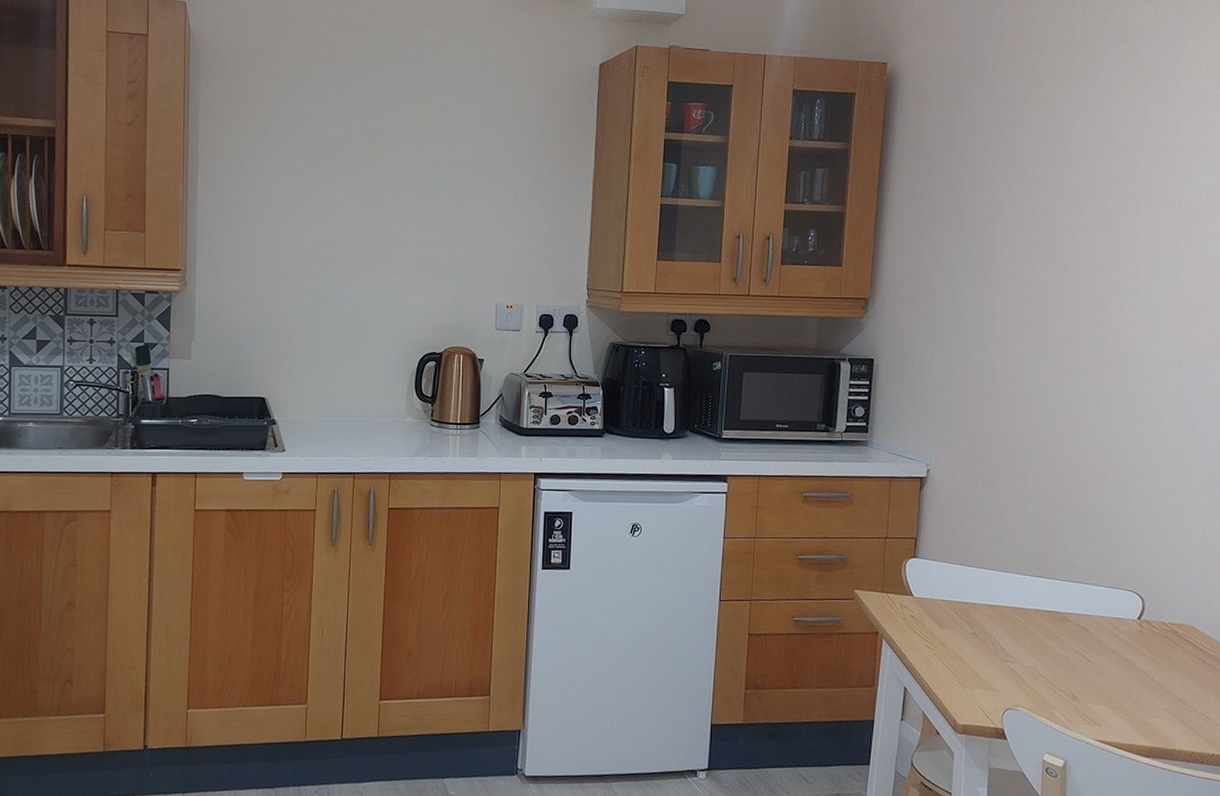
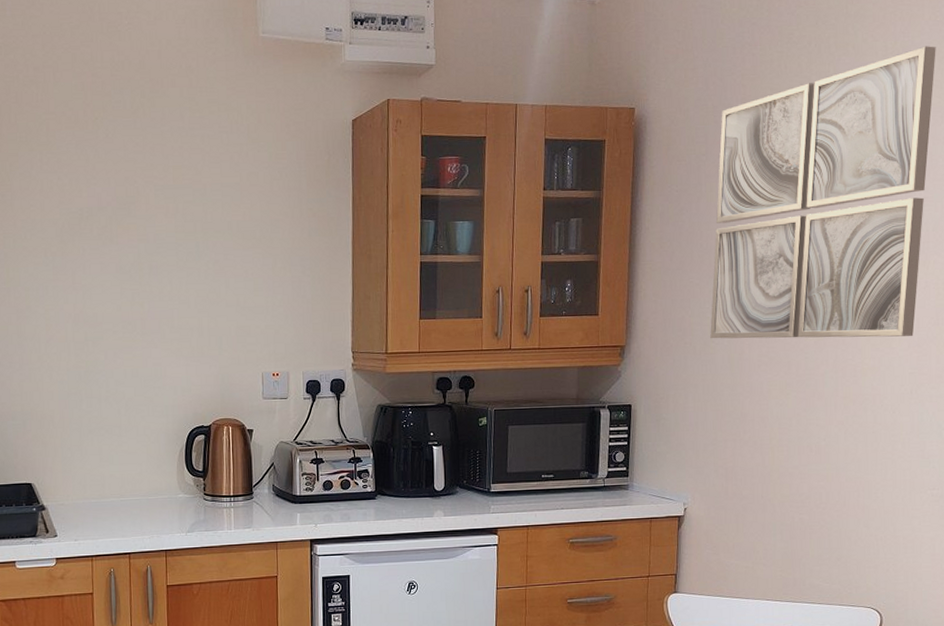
wall art: none [960,11,1212,307] -> present [710,46,936,339]

